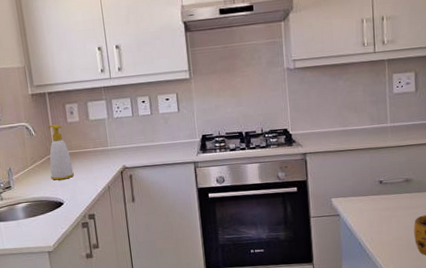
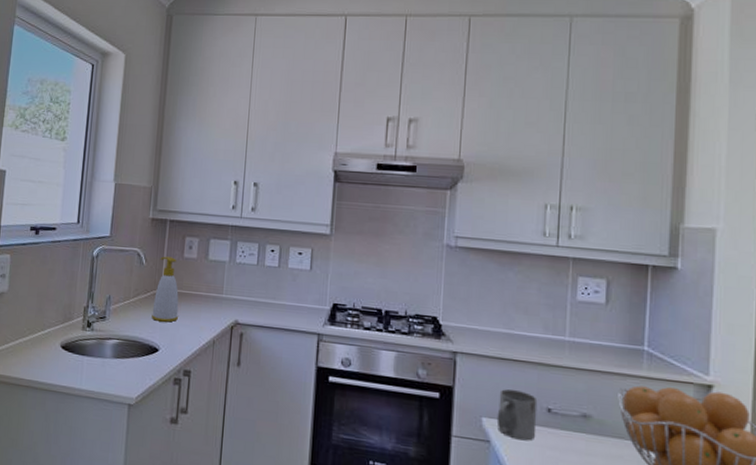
mug: none [342,172,373,209] -> present [496,389,538,441]

